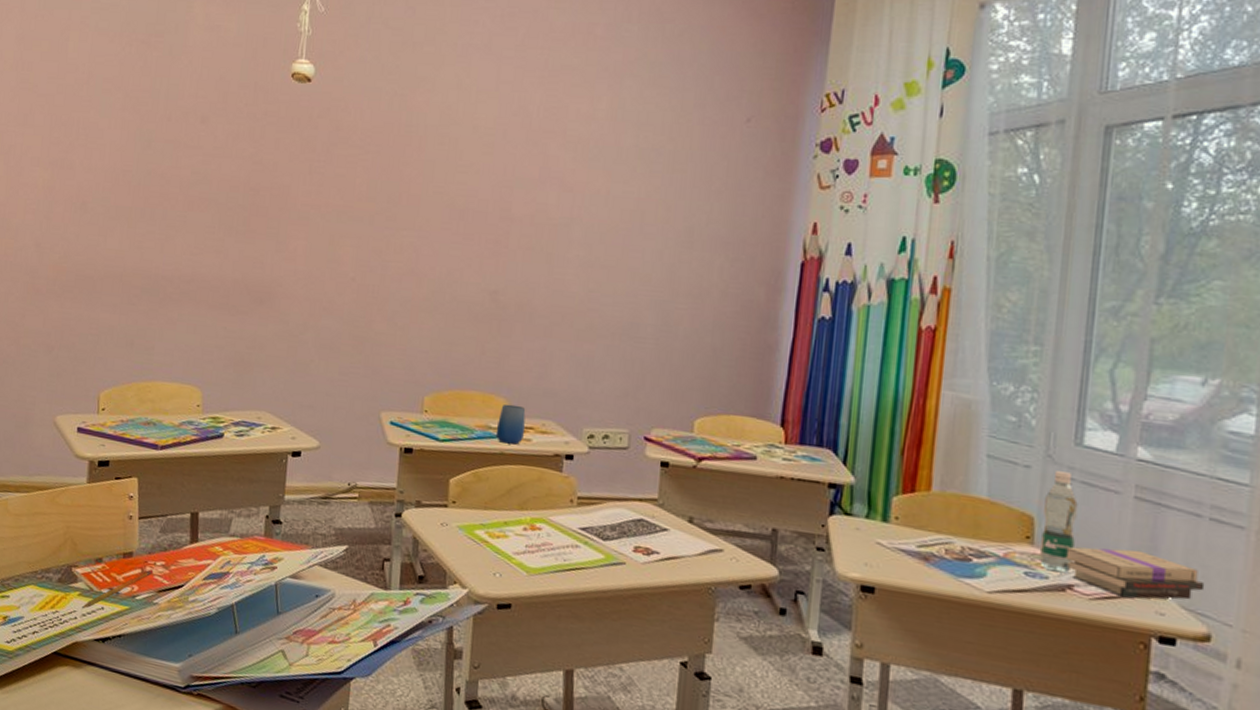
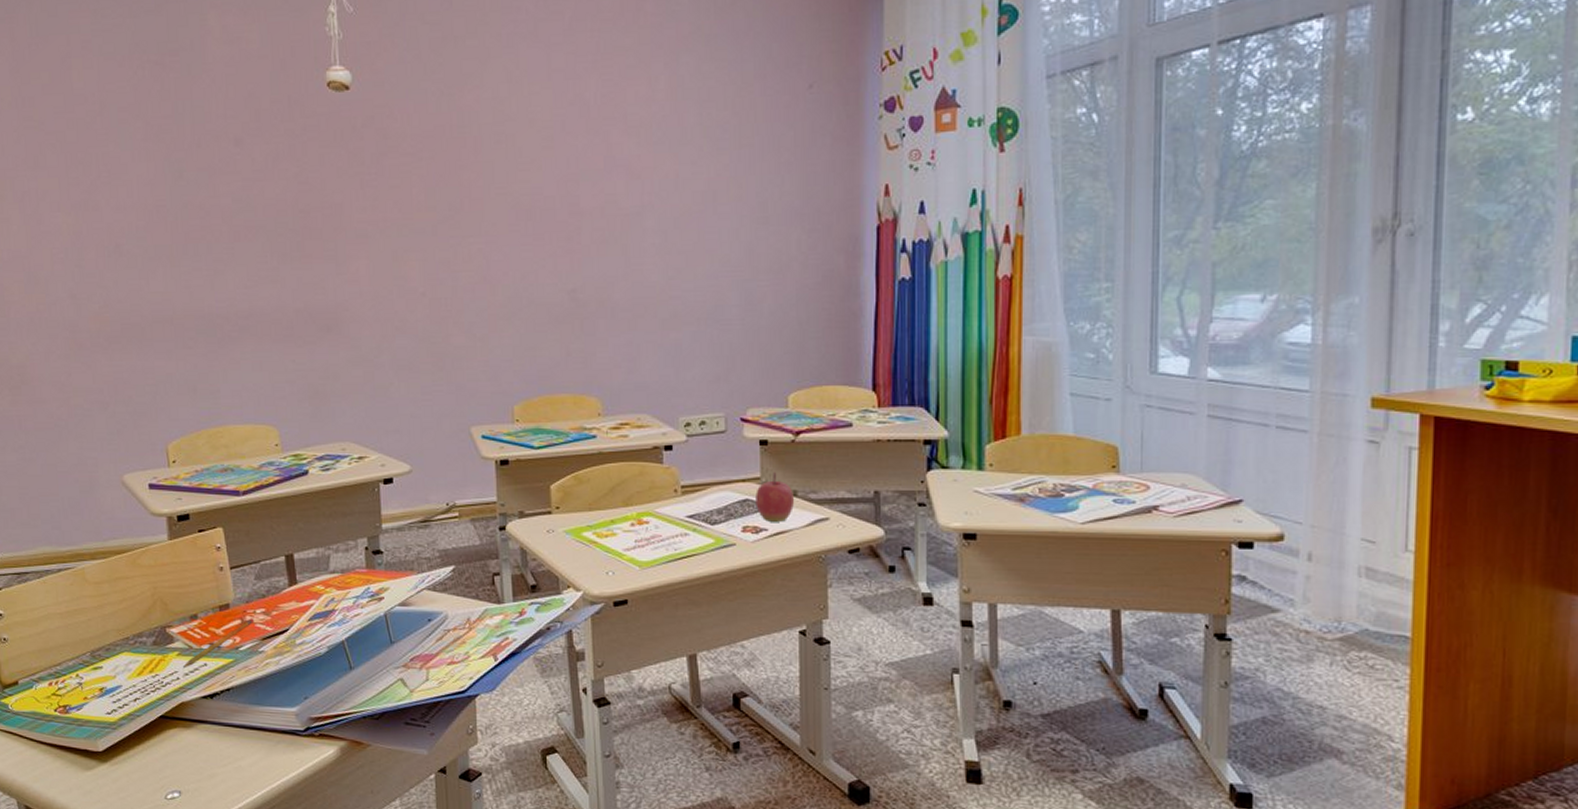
cup: present [495,404,526,445] -> none [591,402,620,442]
apple: none [650,495,690,547] -> present [756,472,794,522]
bottle: present [1040,471,1078,574] -> none [1126,400,1157,496]
books: present [1065,546,1205,600] -> none [1149,465,1276,511]

